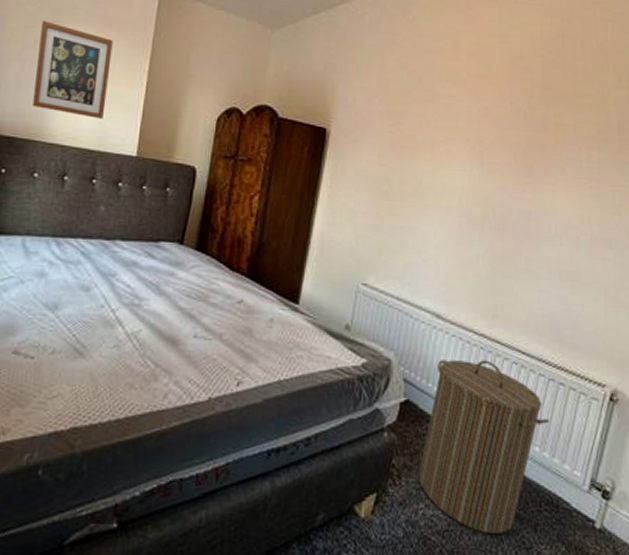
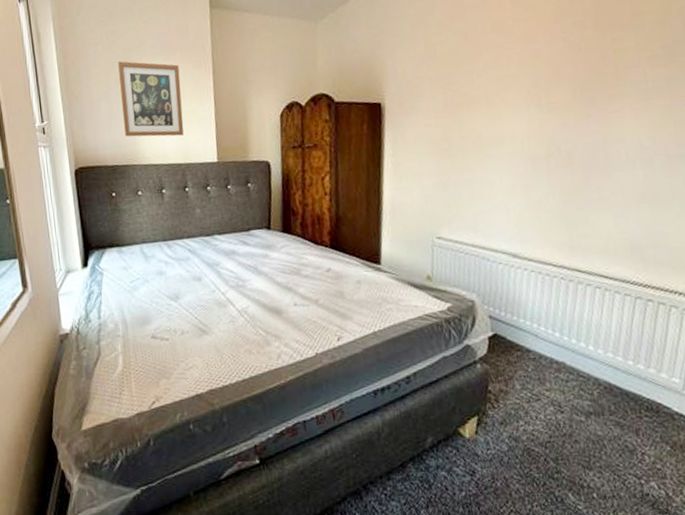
laundry hamper: present [418,360,549,535] -> none [514,288,640,442]

